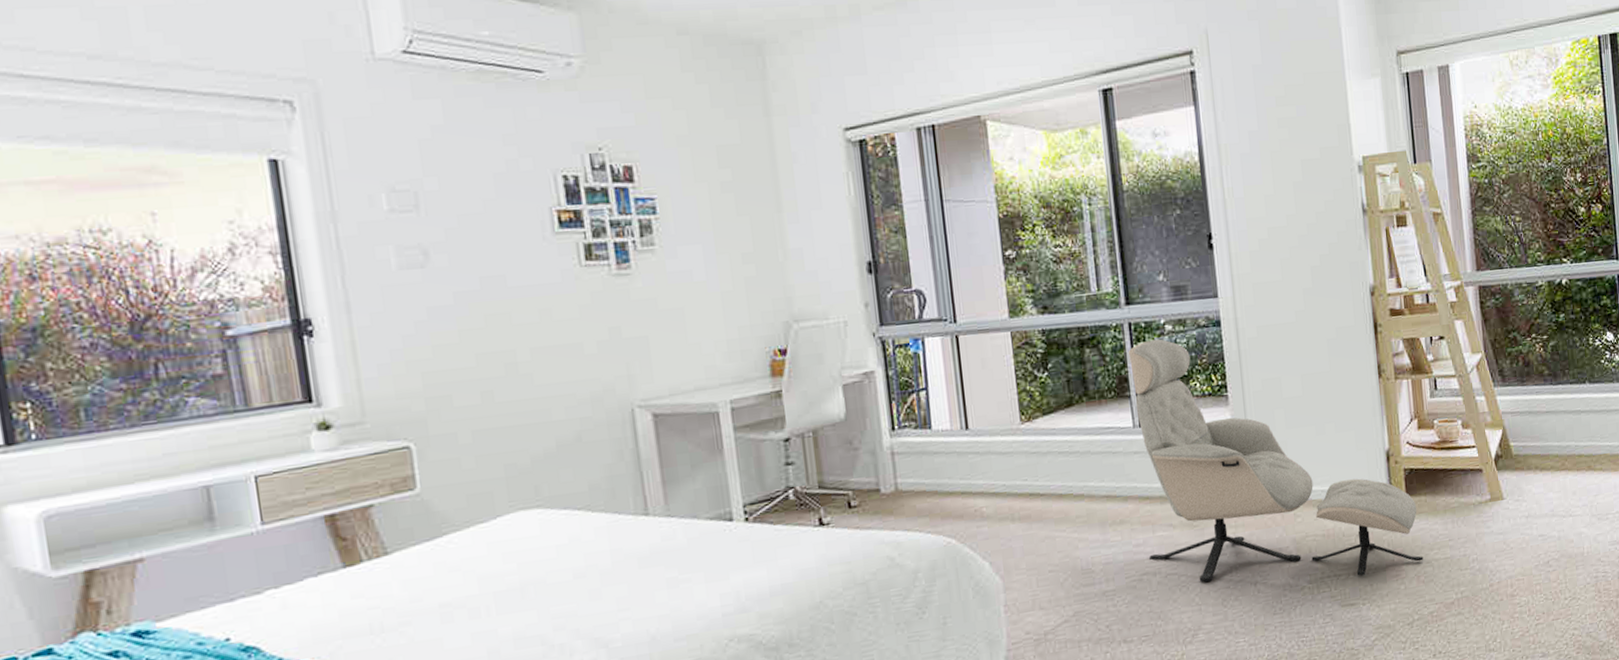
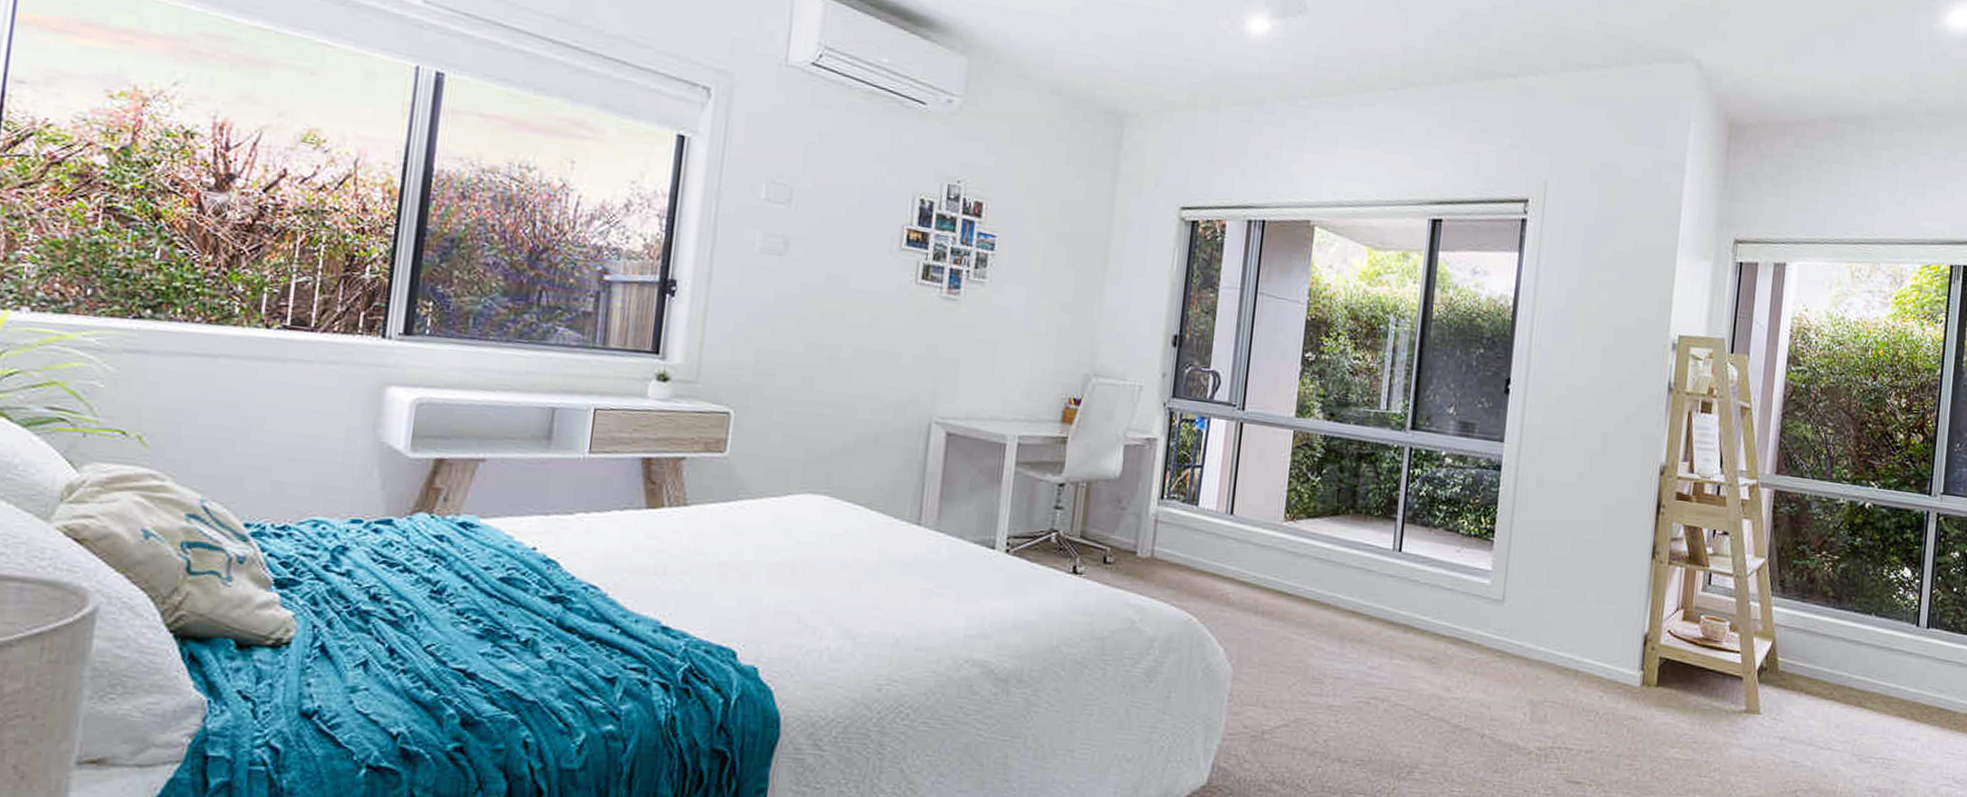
armchair: present [1129,339,1424,583] -> none [1381,468,1666,756]

